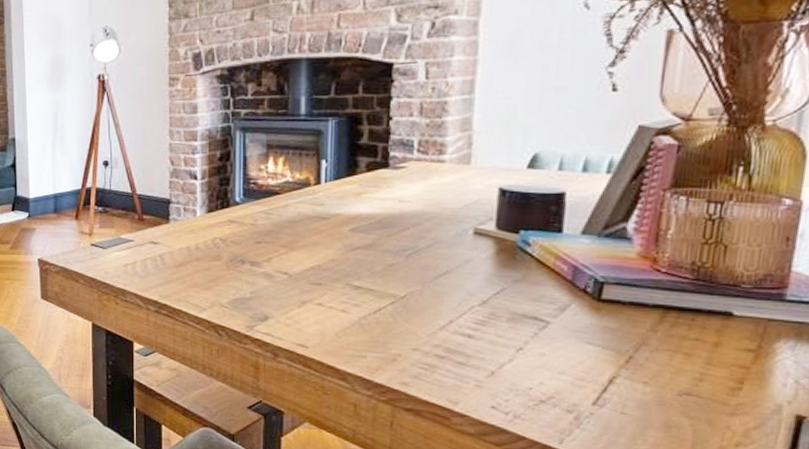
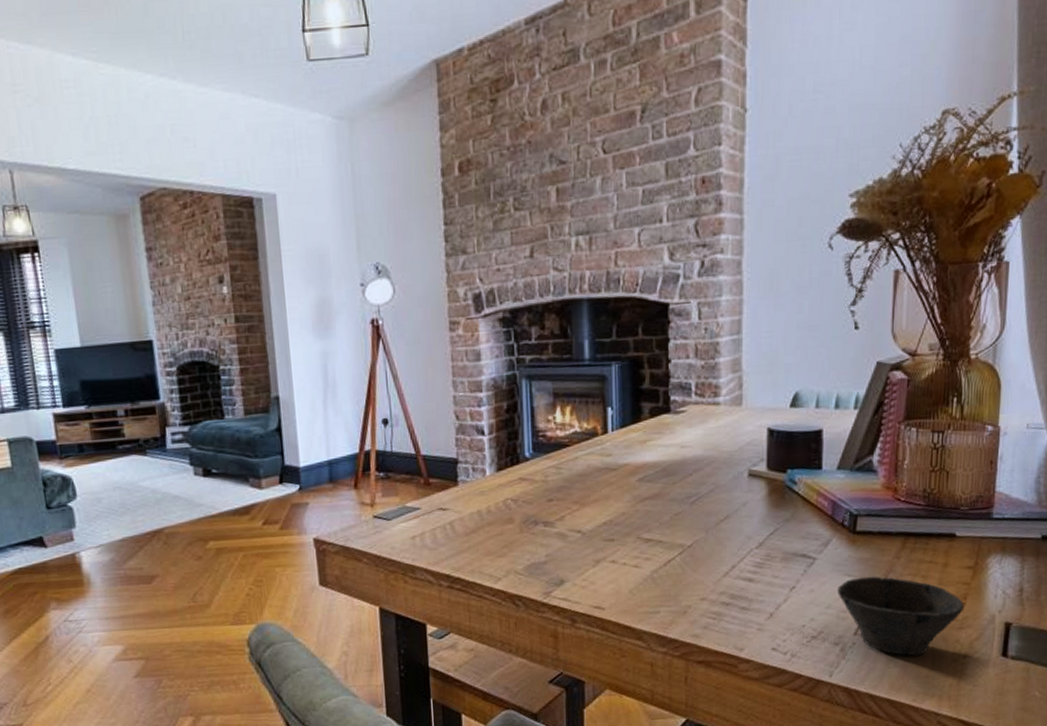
cup: none [574,346,741,436] -> present [838,576,965,656]

